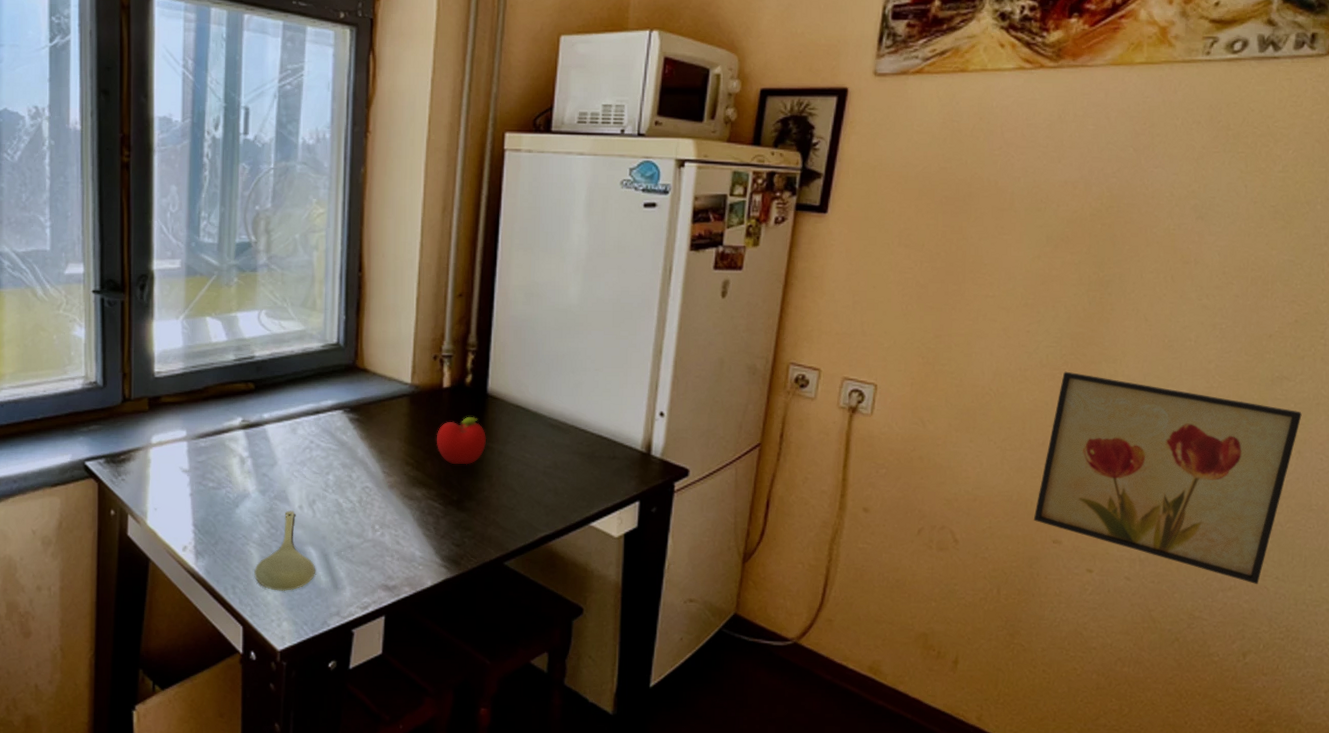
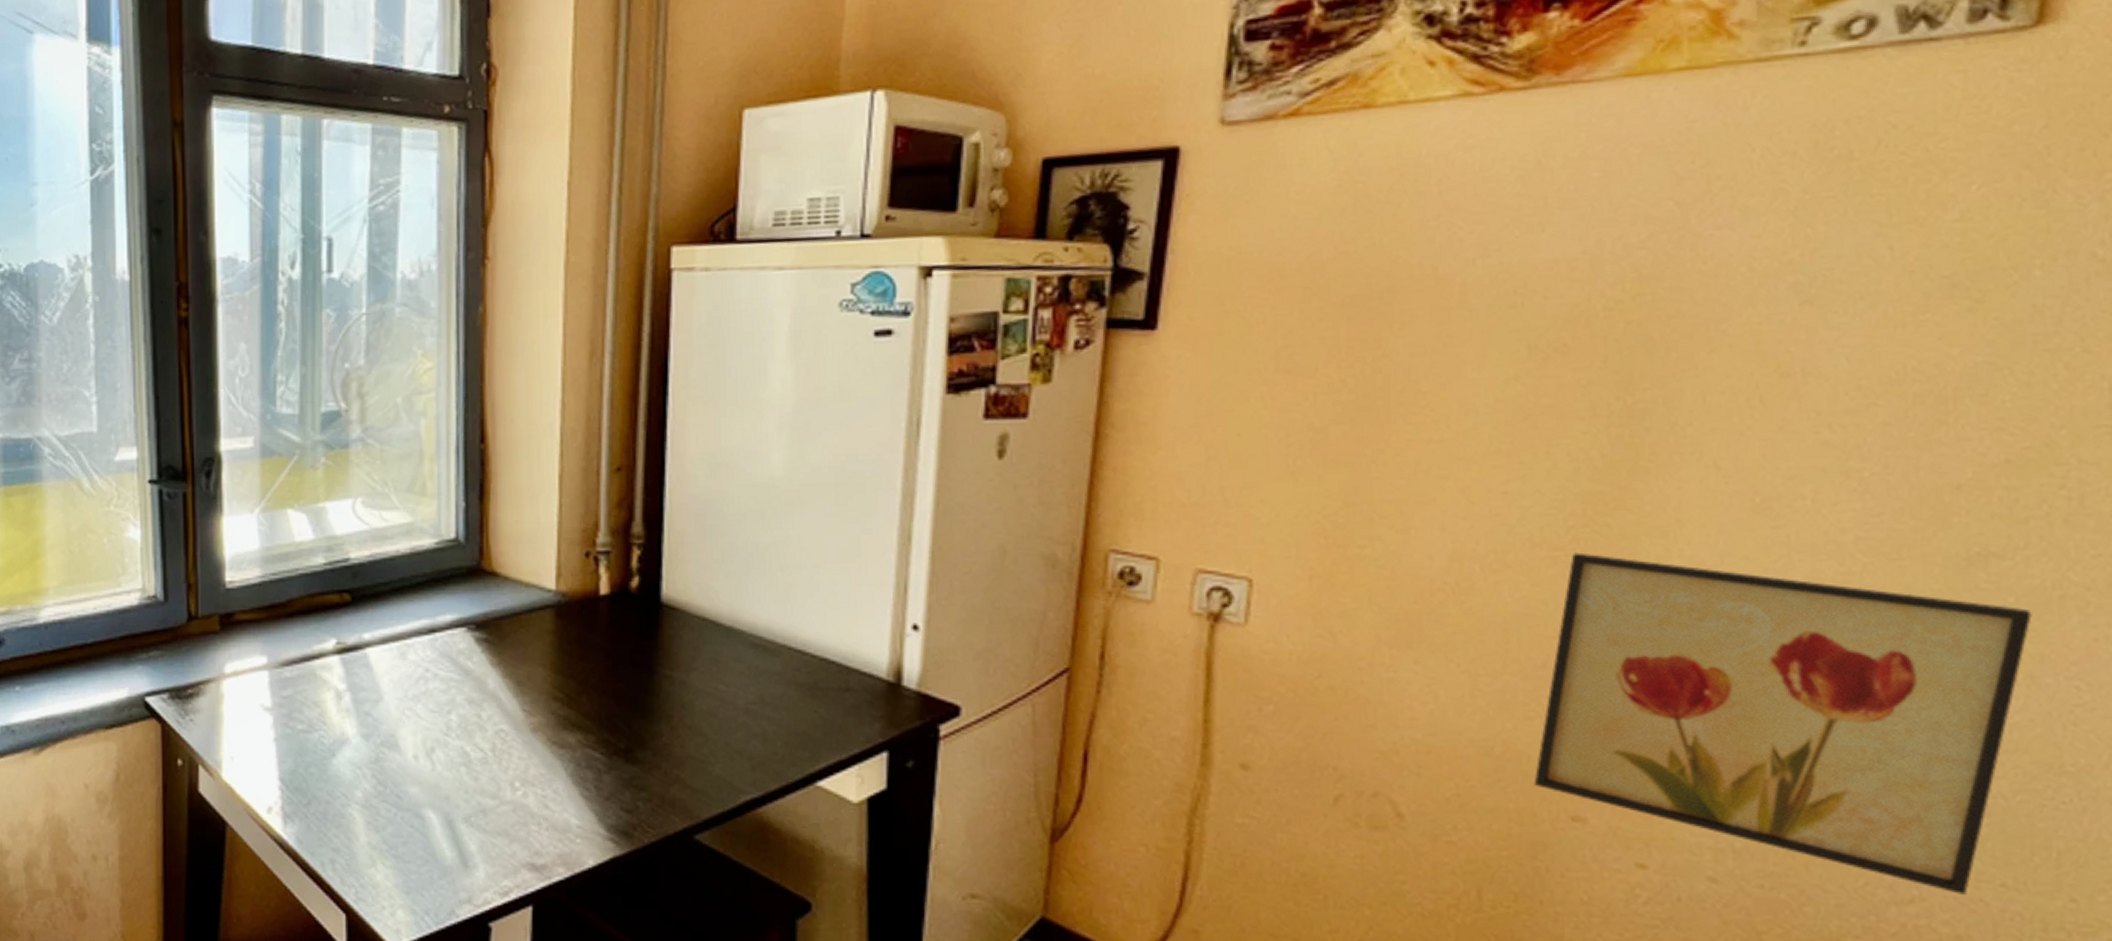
spoon: present [254,510,316,591] -> none [358,761,438,869]
fruit: present [437,416,487,465] -> none [594,633,663,701]

